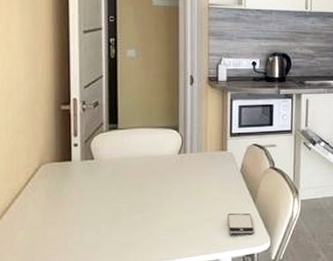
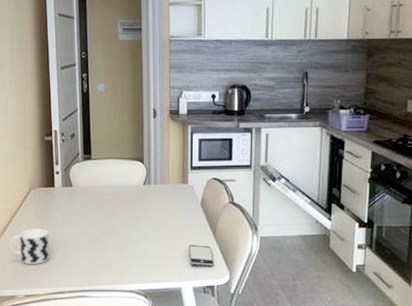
cup: none [10,208,63,252] -> present [10,228,50,264]

